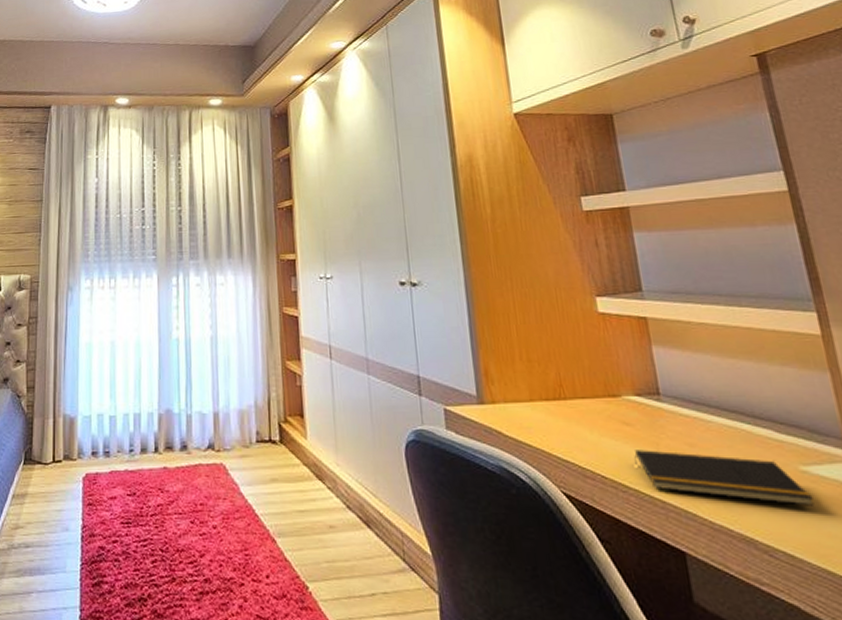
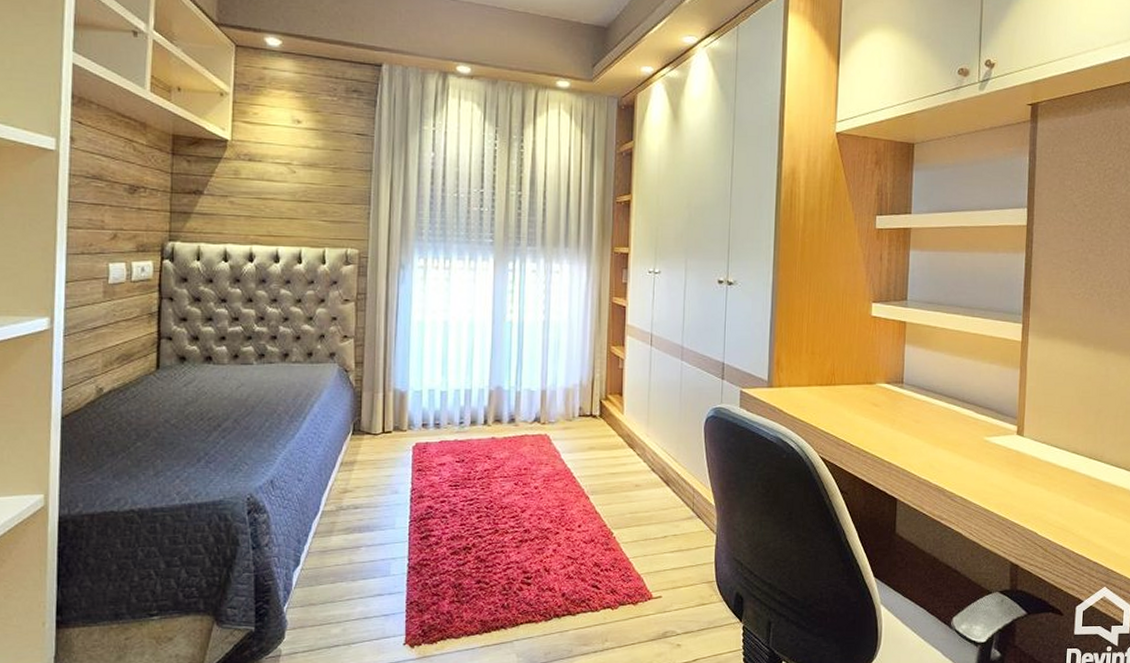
notepad: present [634,450,815,506] -> none [876,425,988,465]

